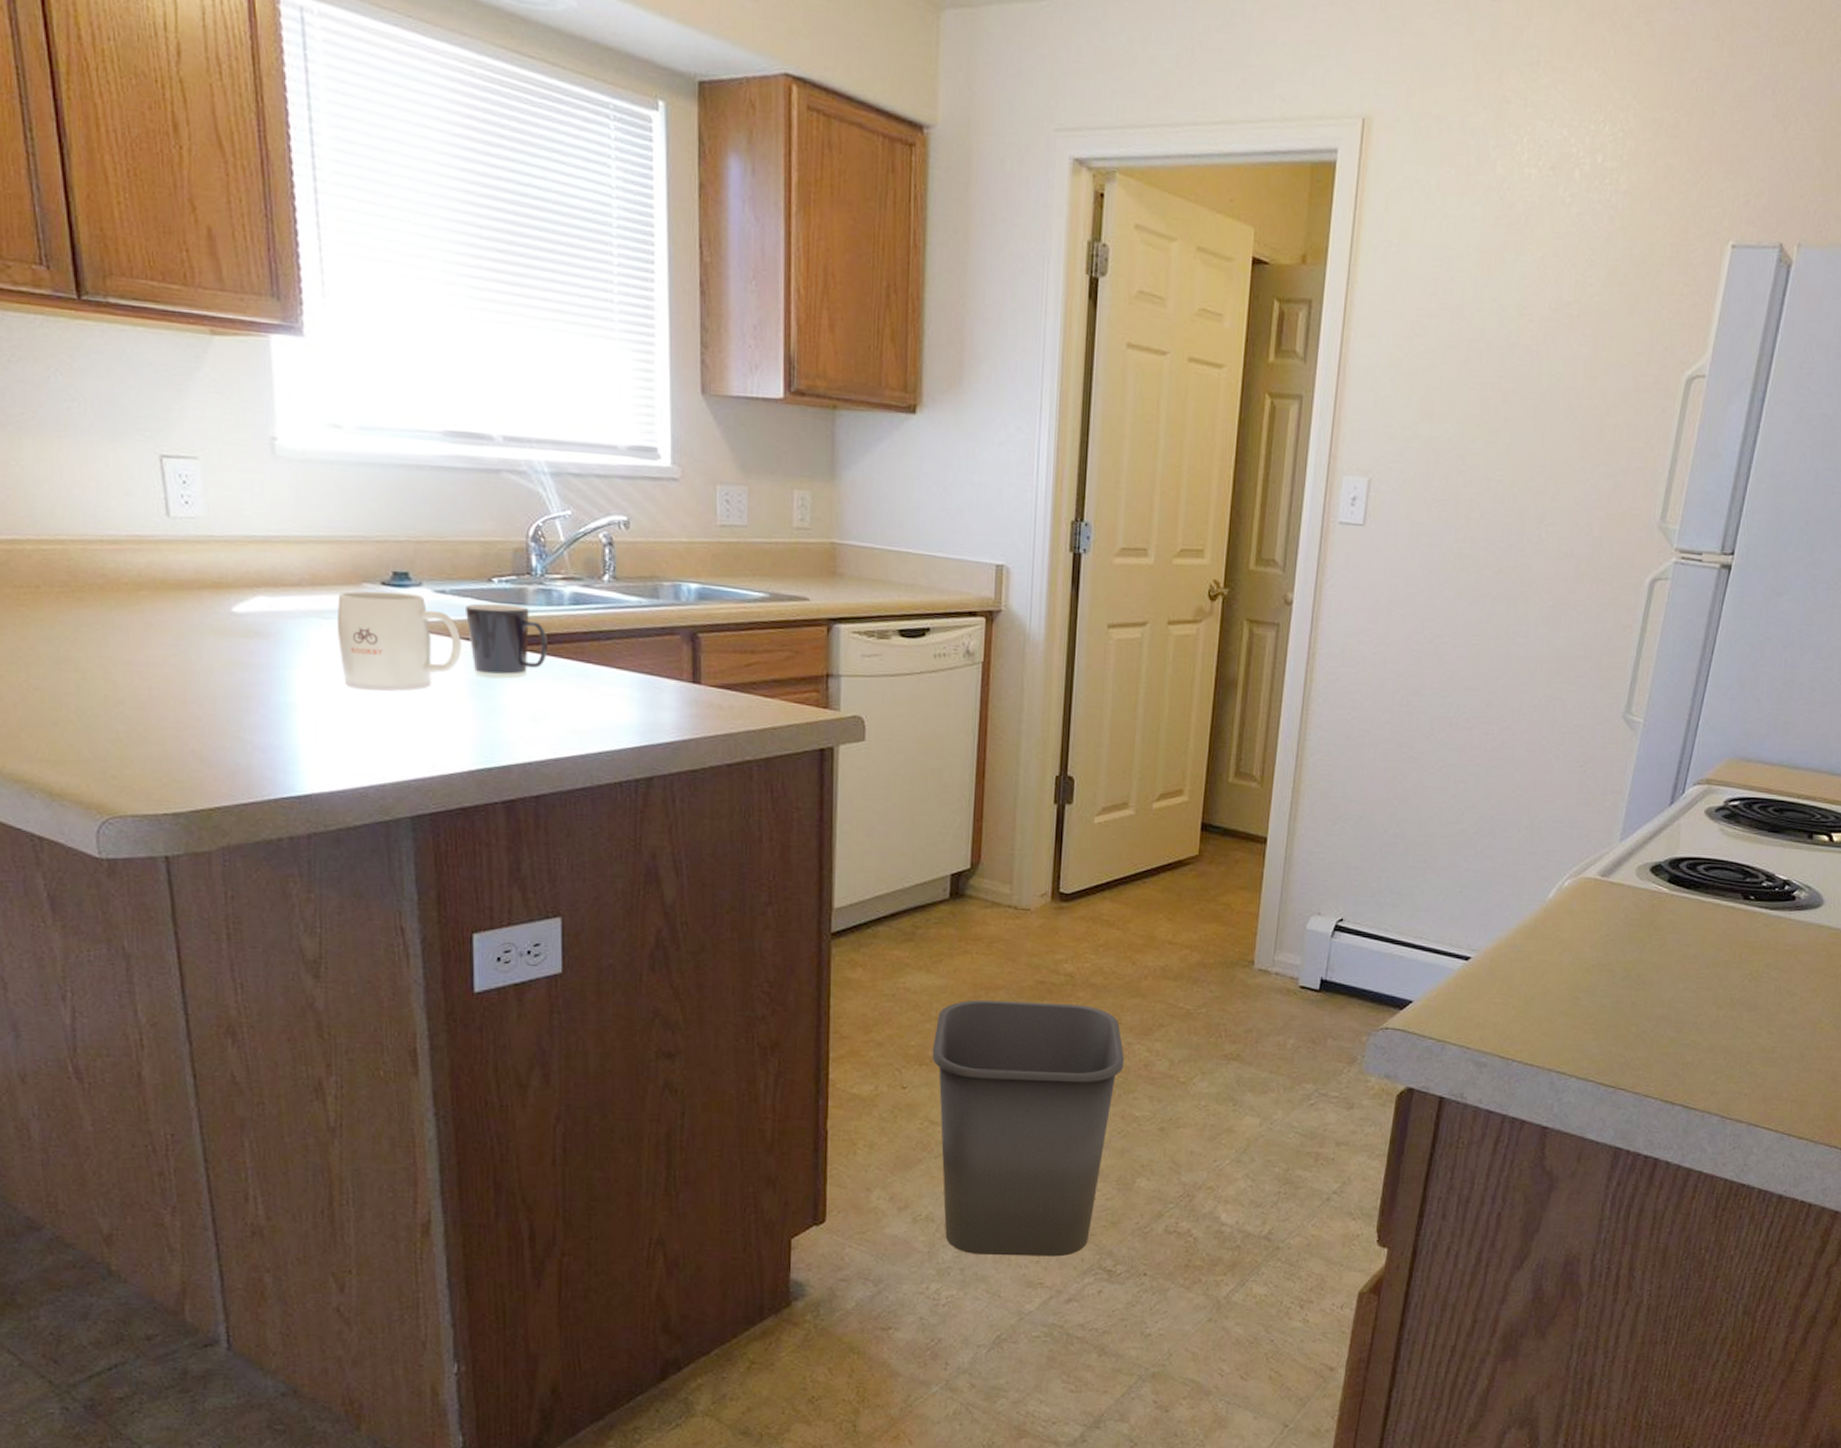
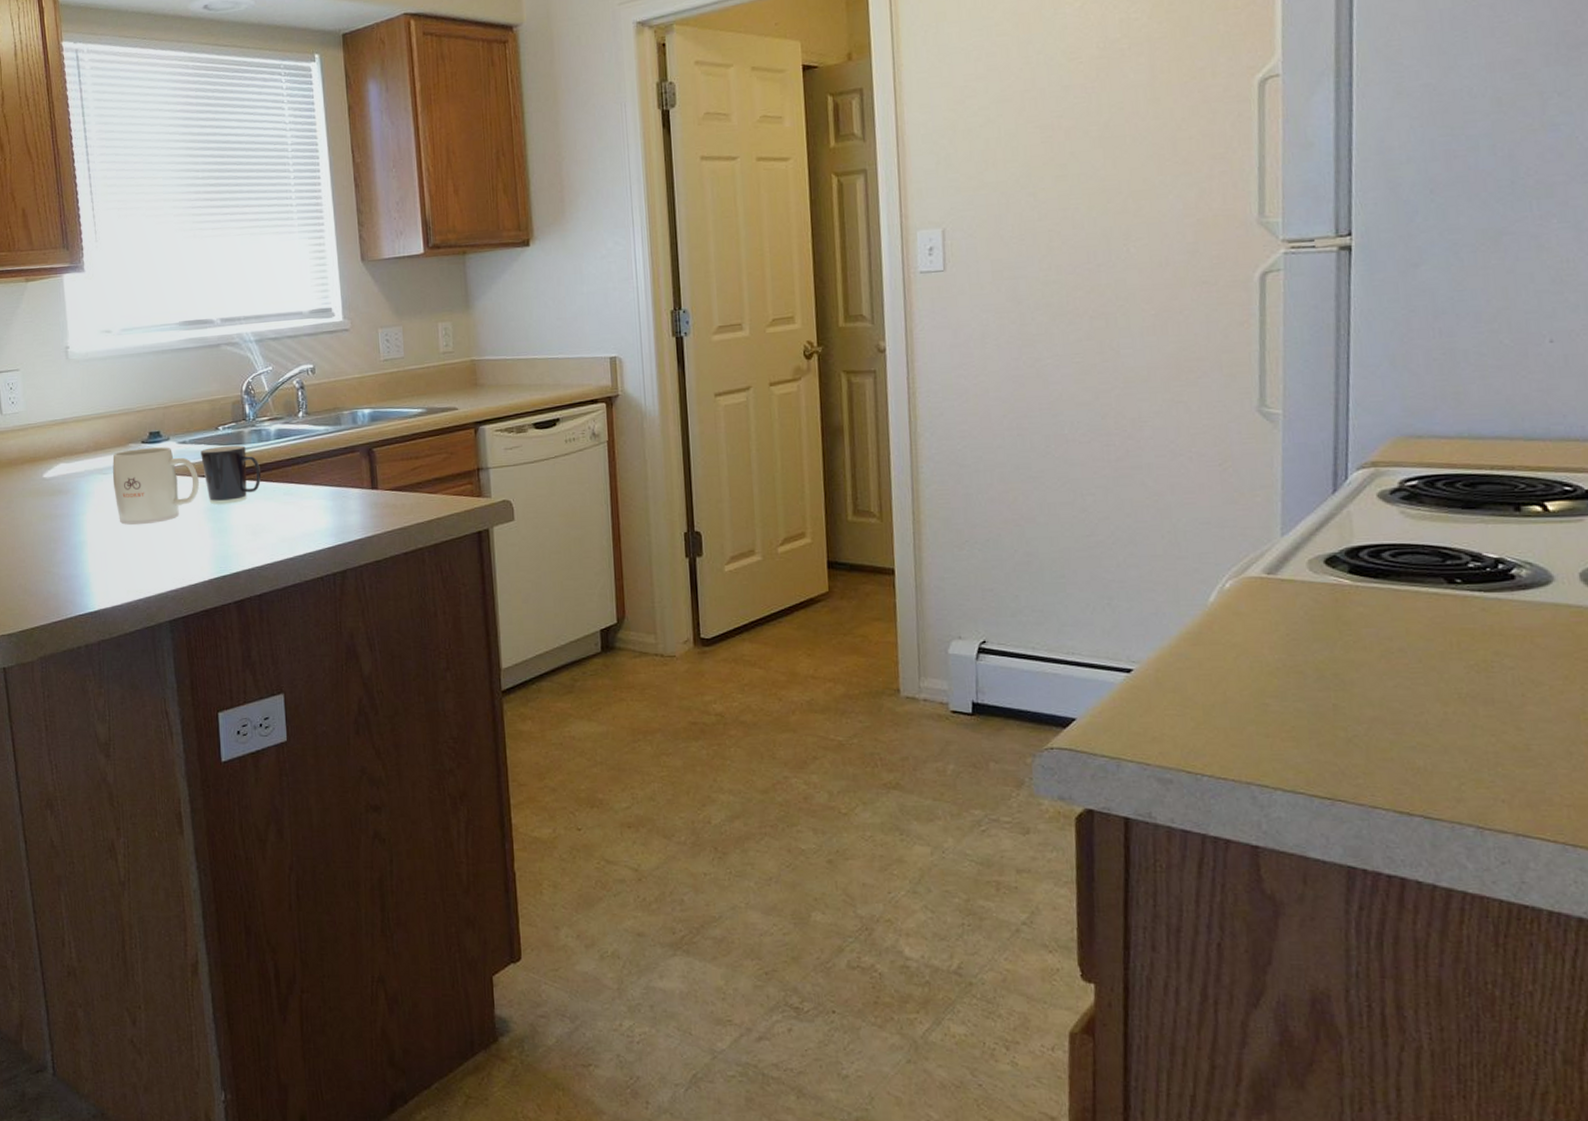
waste bin: present [932,999,1125,1257] -> none [600,742,784,994]

